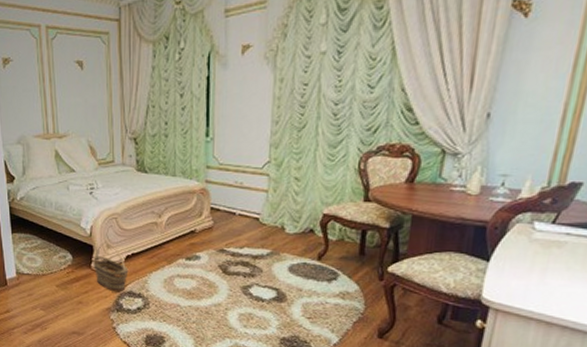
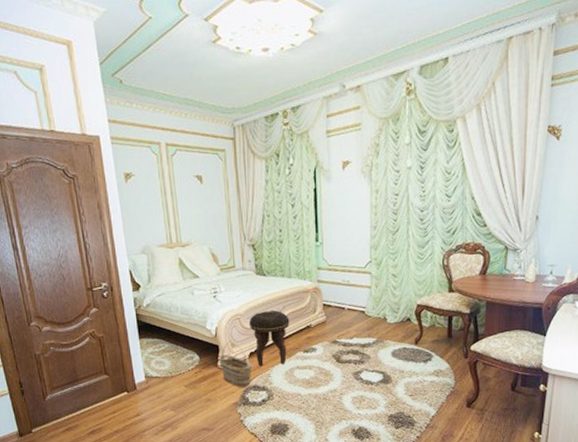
footstool: none [126,212,172,272] -> present [248,311,290,367]

